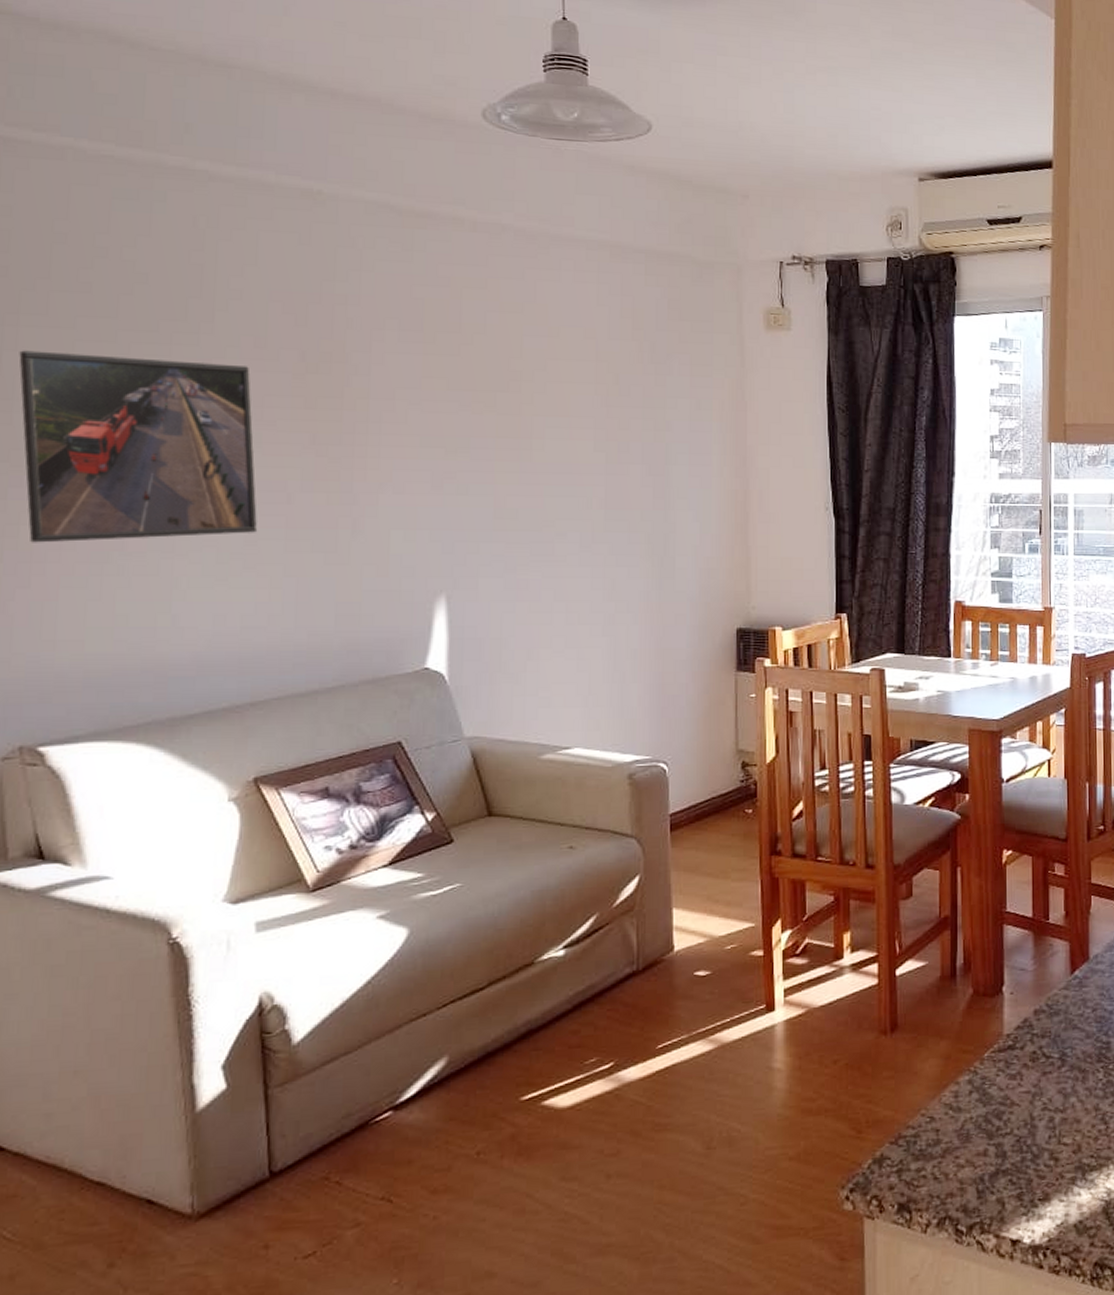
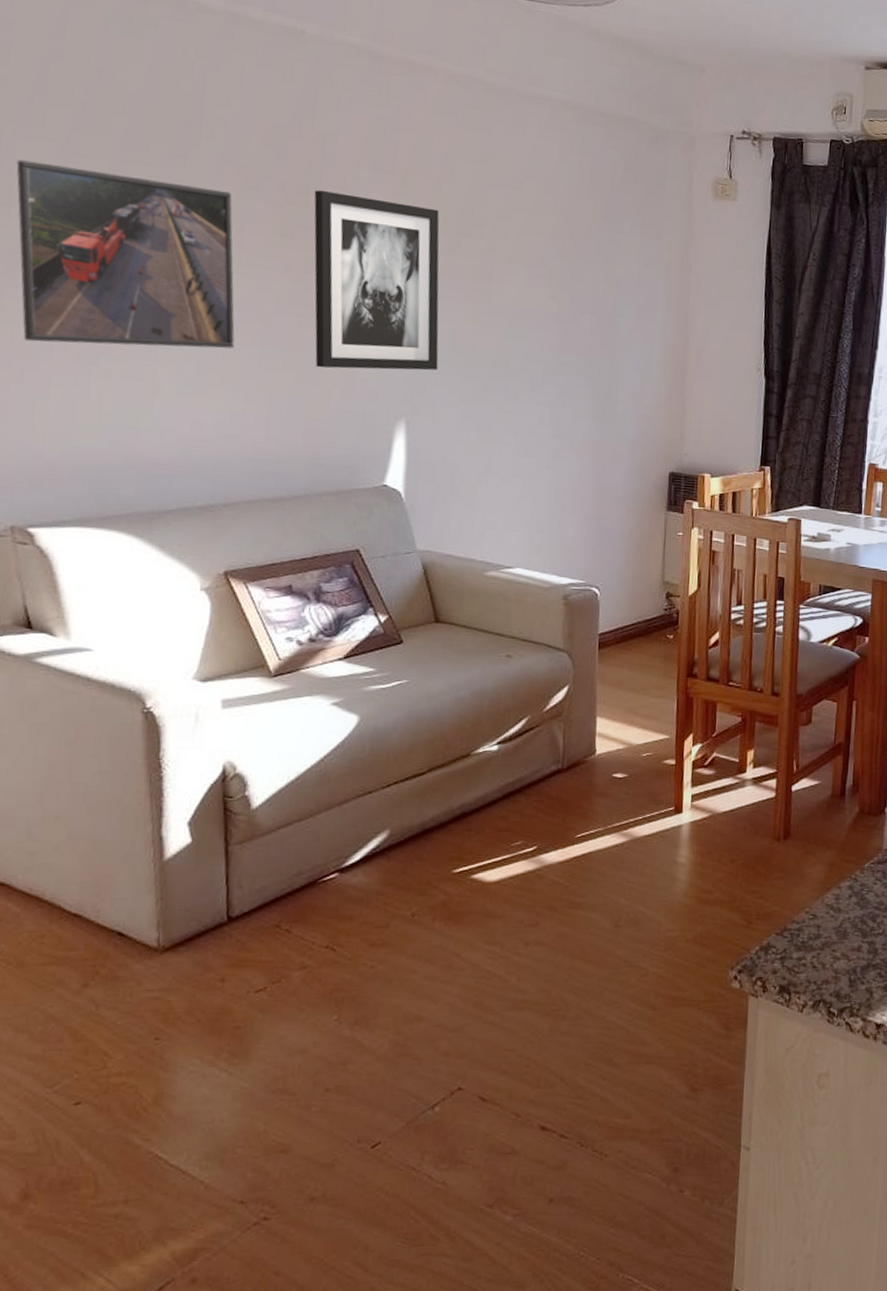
wall art: none [337,356,479,546] -> present [314,190,440,371]

